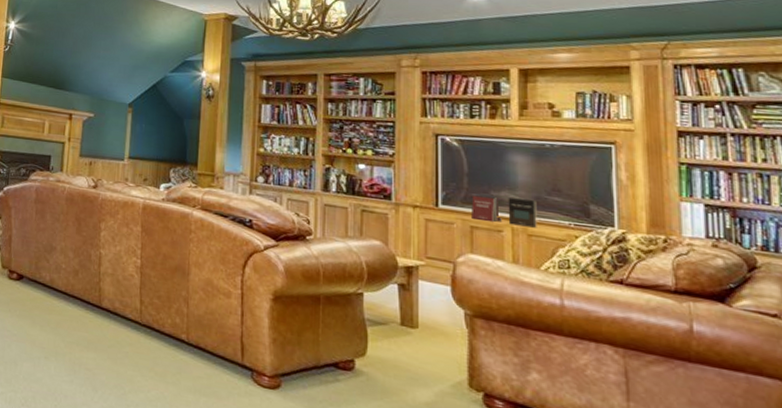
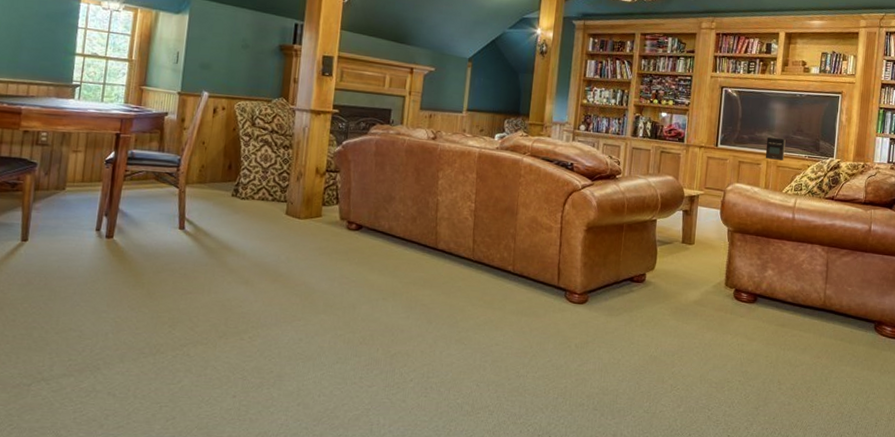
books: present [471,194,502,223] -> none [740,135,762,158]

